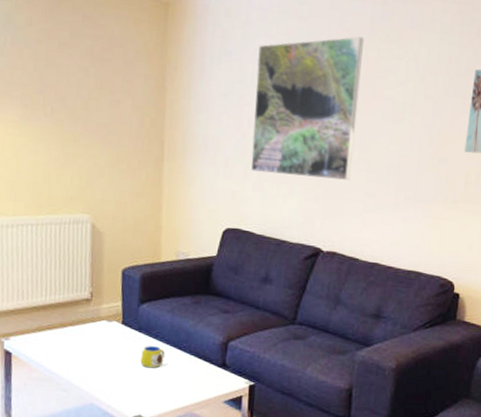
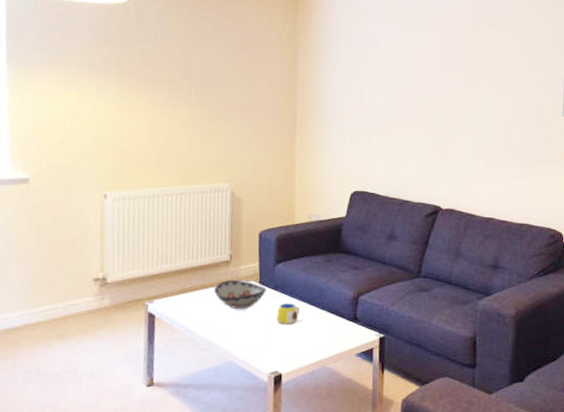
decorative bowl: none [74,319,131,351] -> present [214,279,267,310]
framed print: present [250,36,365,180] -> none [374,22,469,145]

